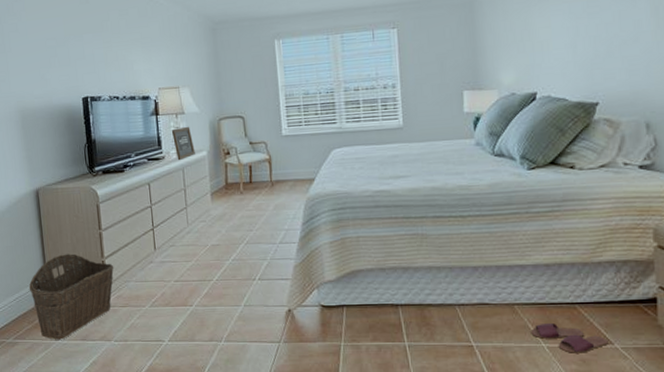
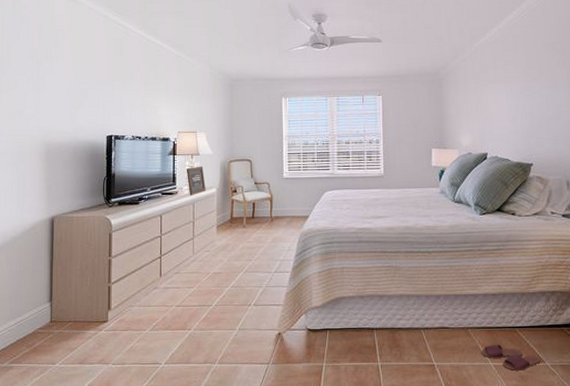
wicker basket: present [29,253,114,340] -> none [32,279,120,364]

